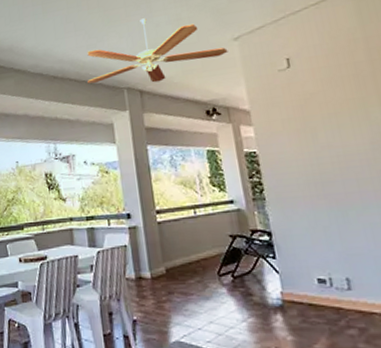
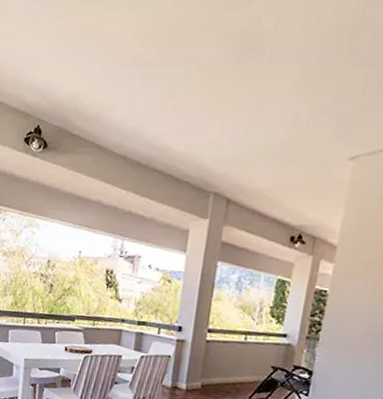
ceiling fan: present [87,18,228,84] -> none [173,110,339,193]

